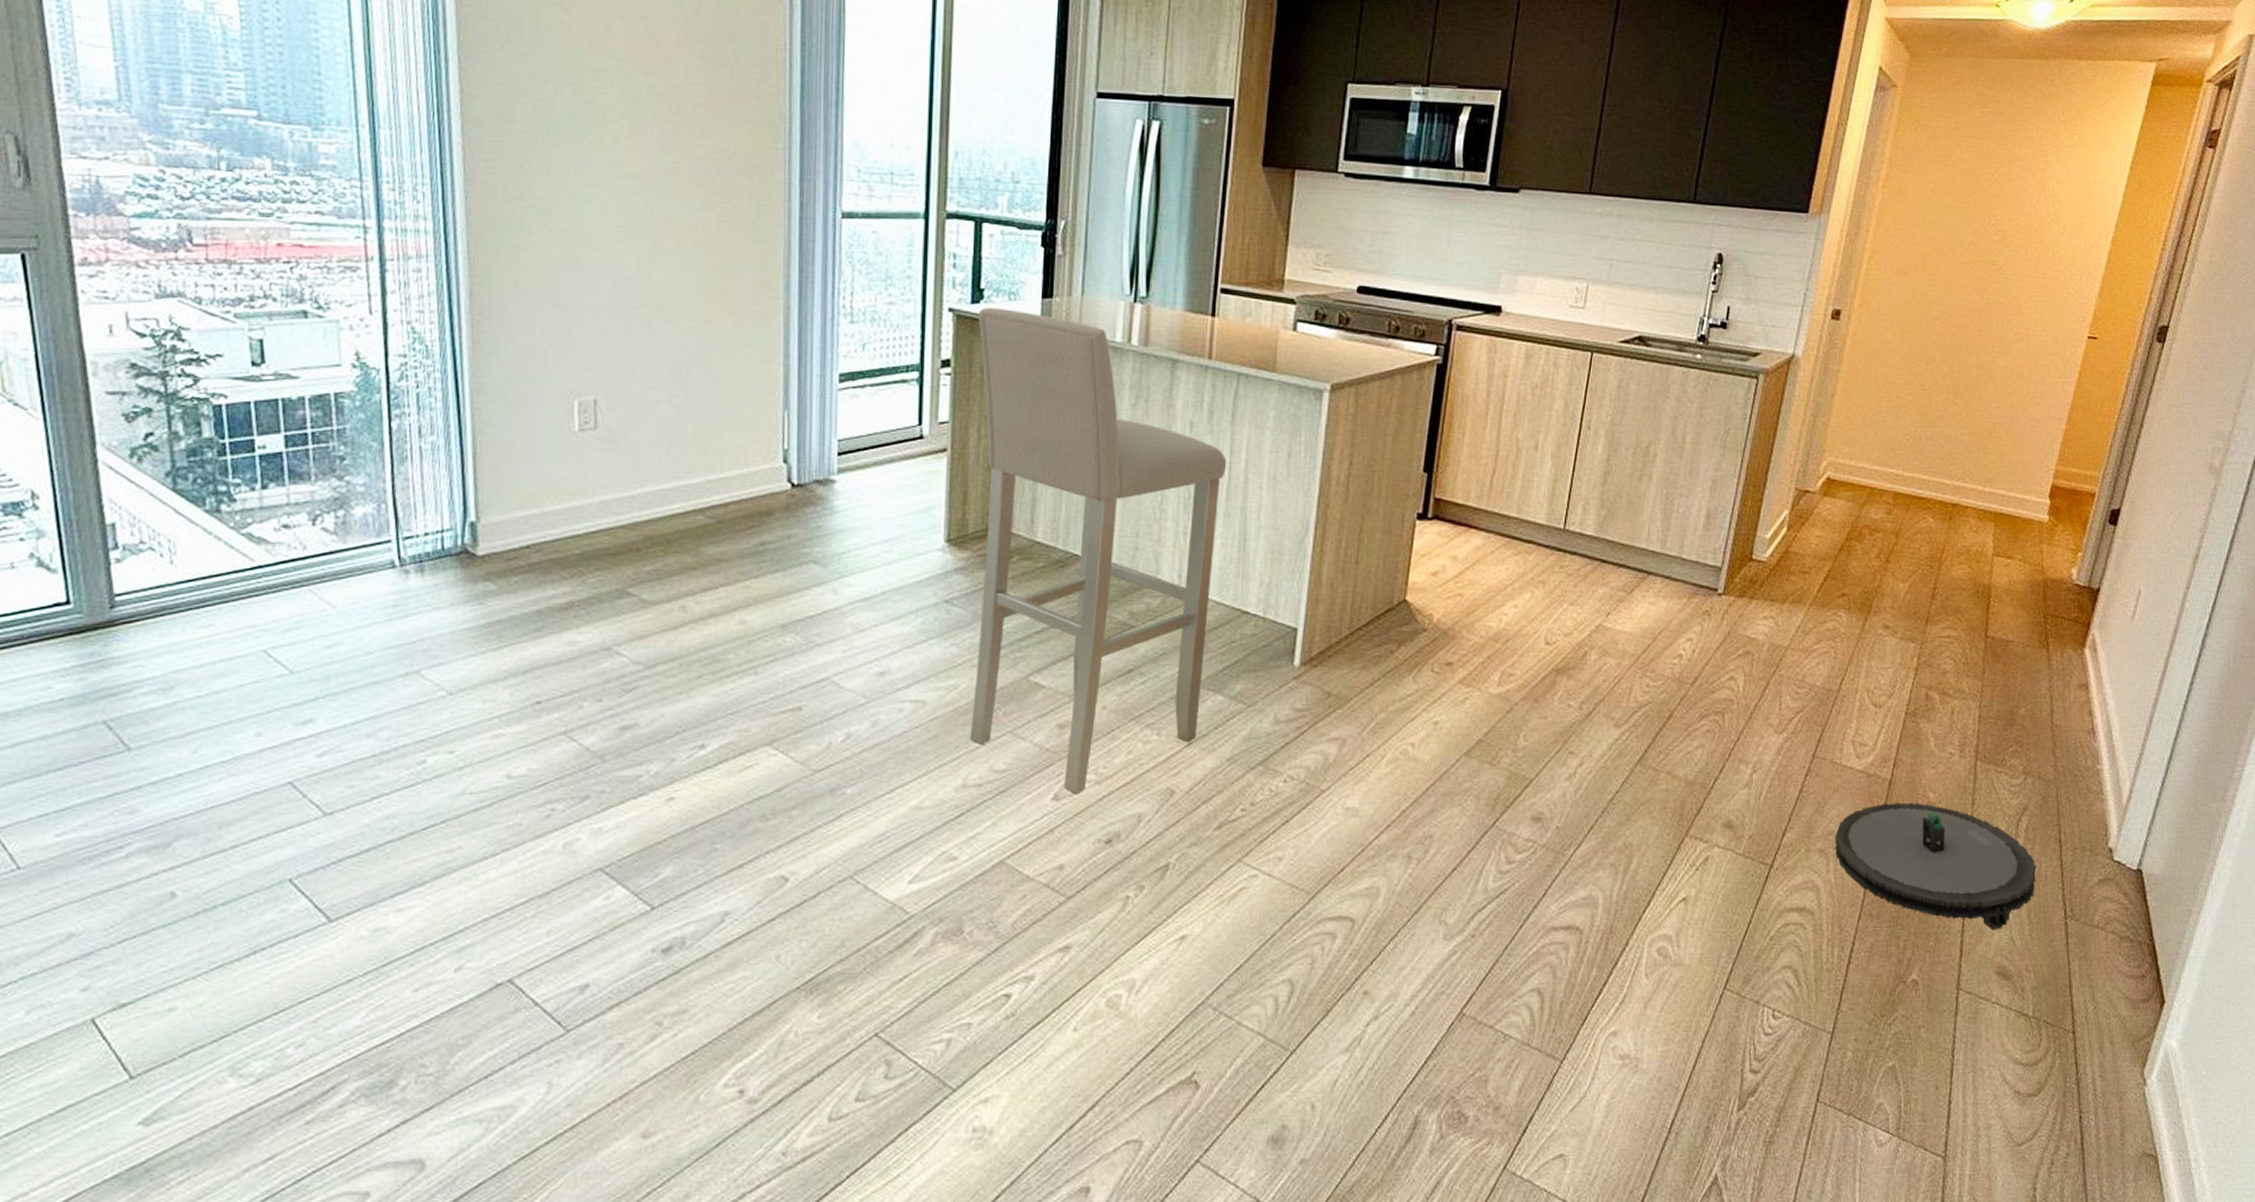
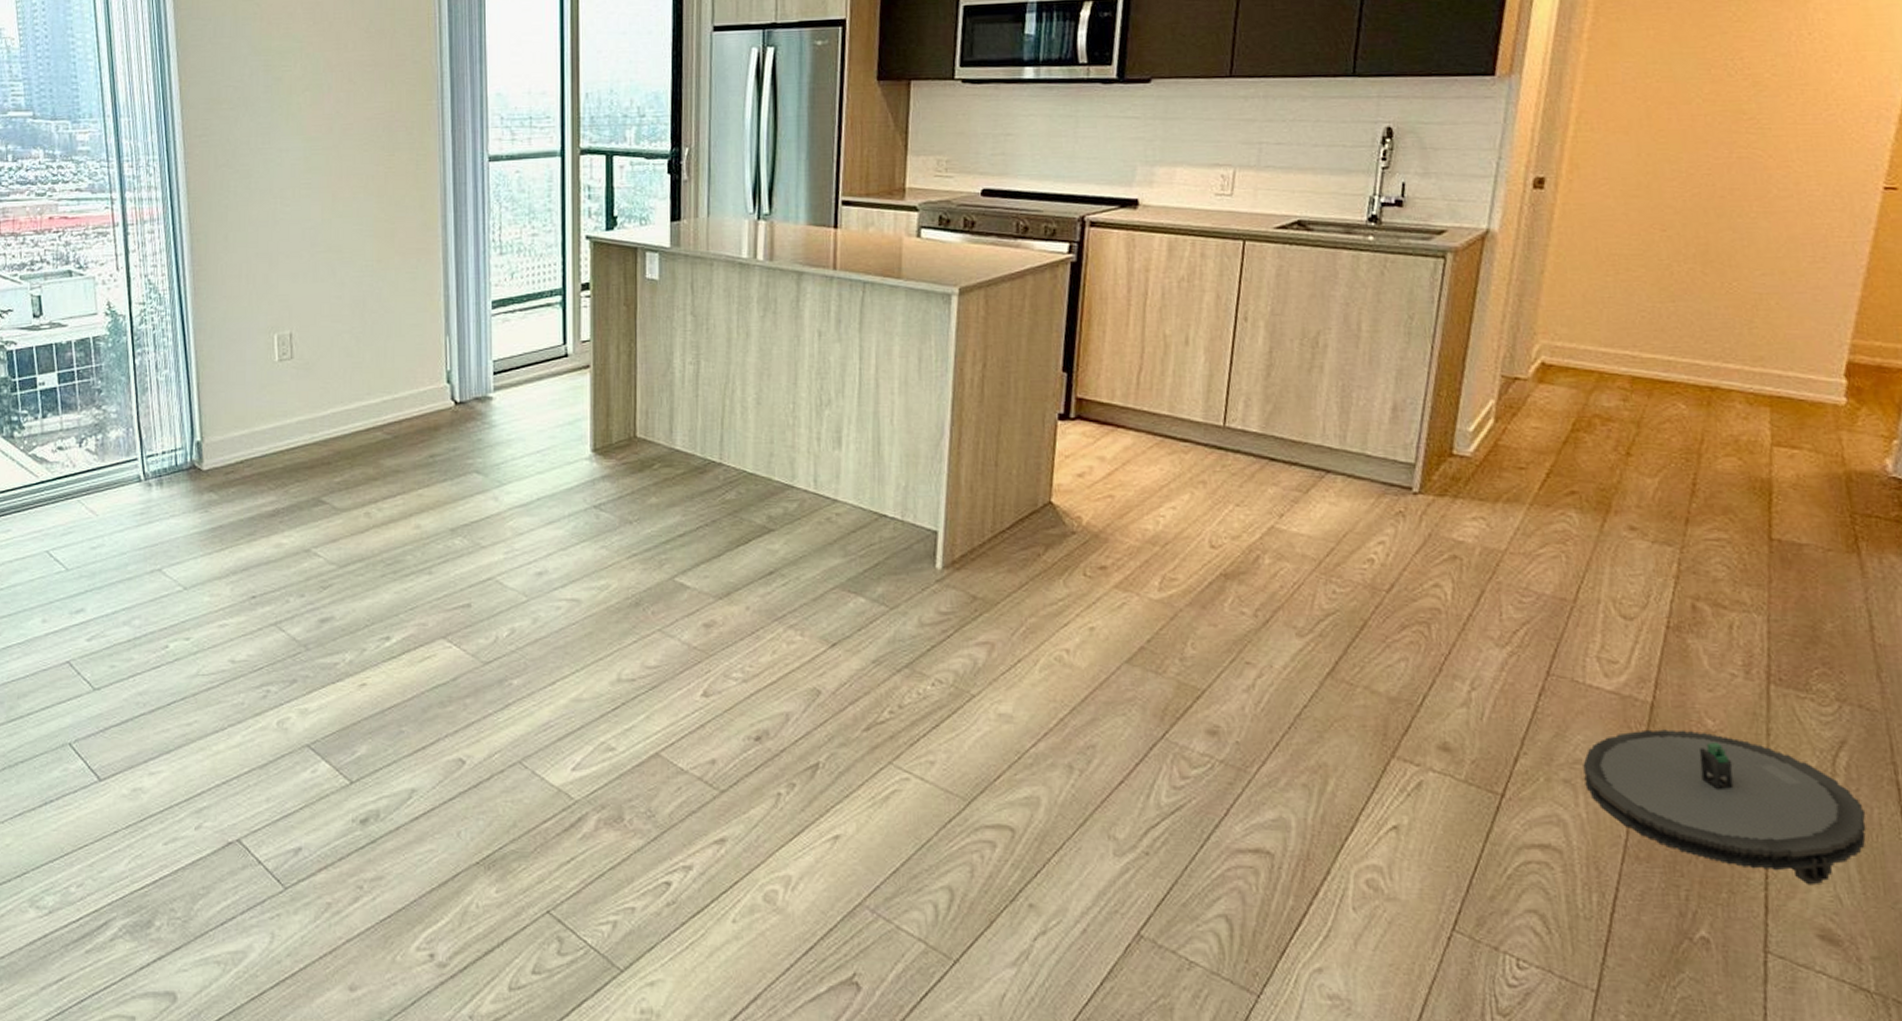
bar stool: present [969,307,1227,794] -> none [612,232,857,691]

